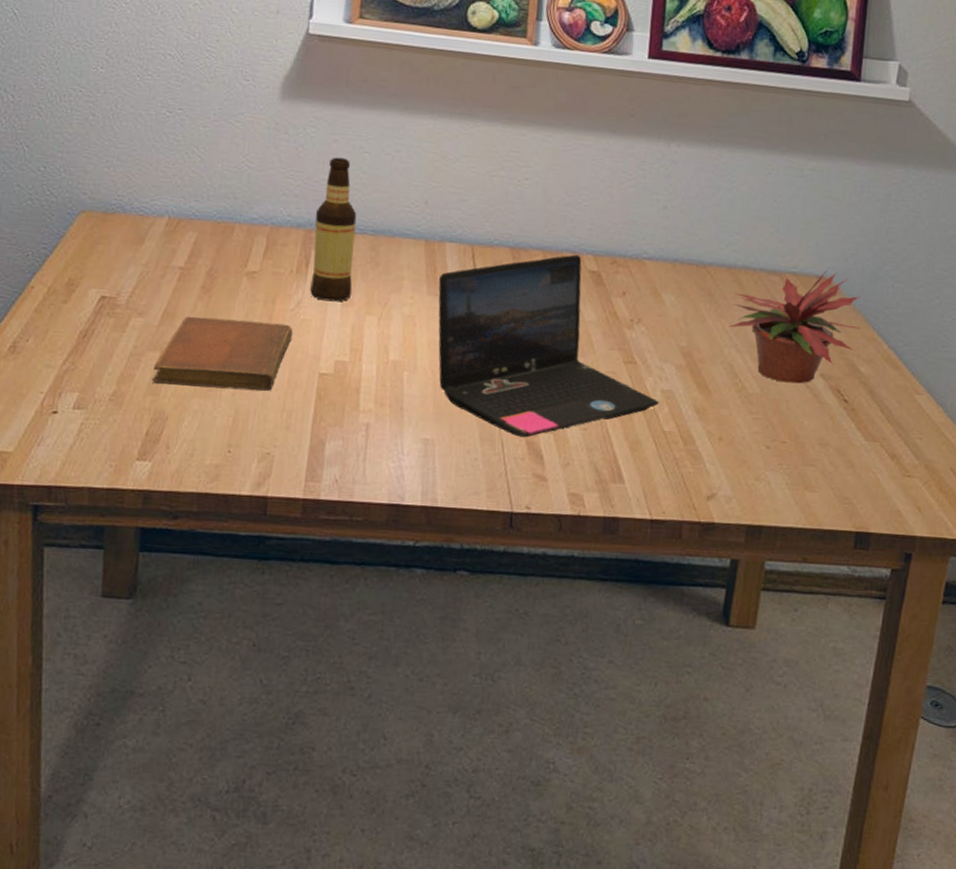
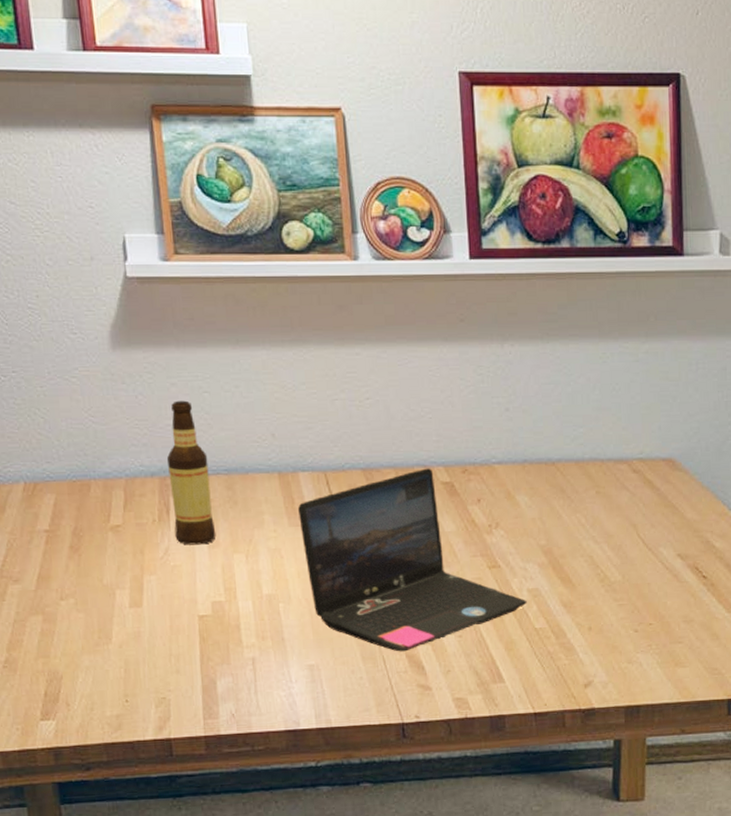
notebook: present [152,316,294,392] -> none [39,572,167,647]
potted plant: present [728,270,860,384] -> none [583,451,711,567]

